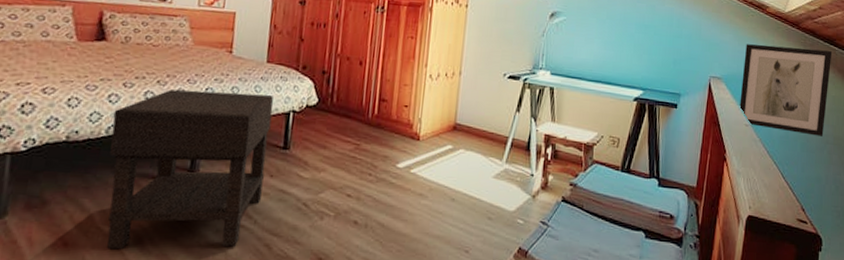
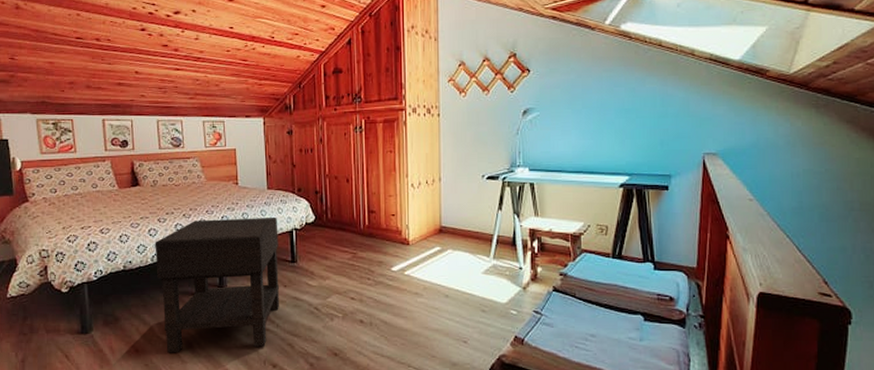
wall art: present [740,44,833,136] -> none [741,109,853,203]

